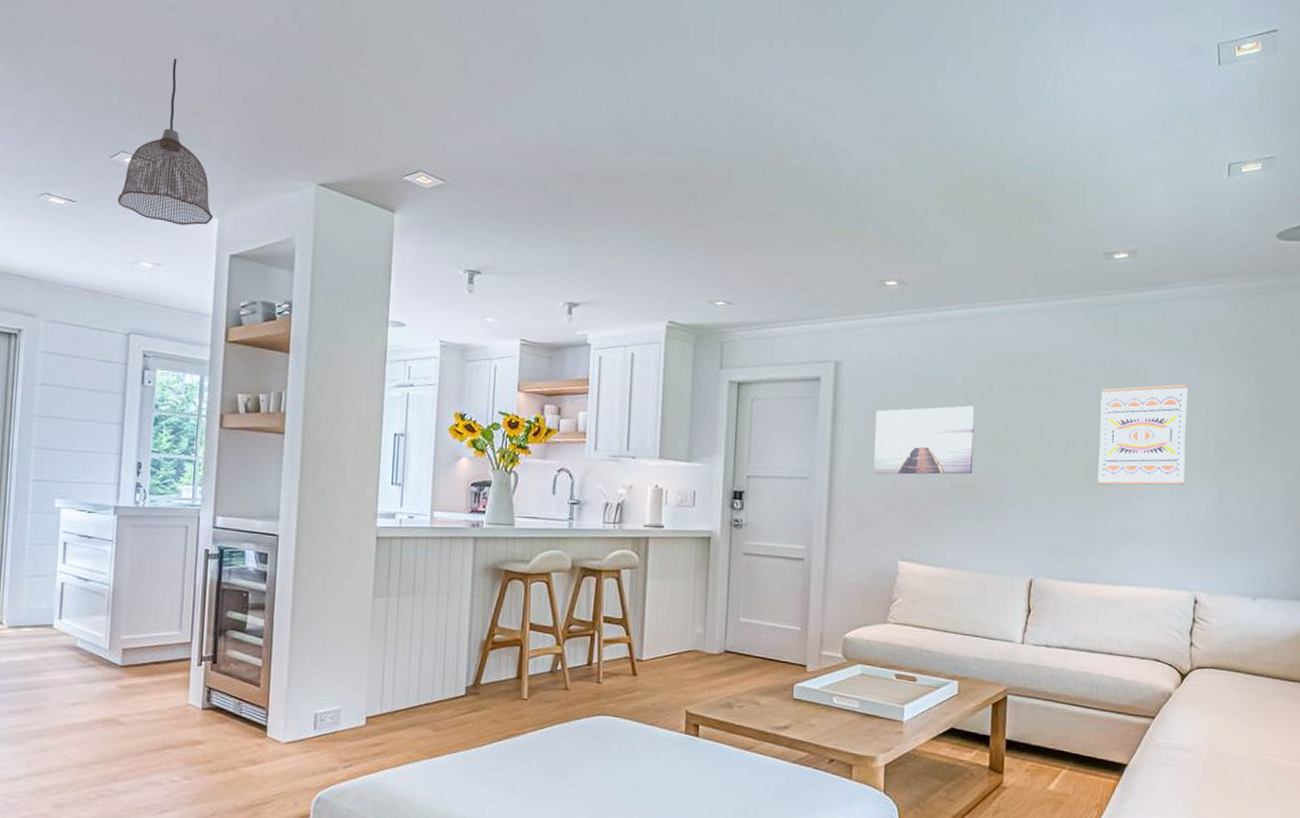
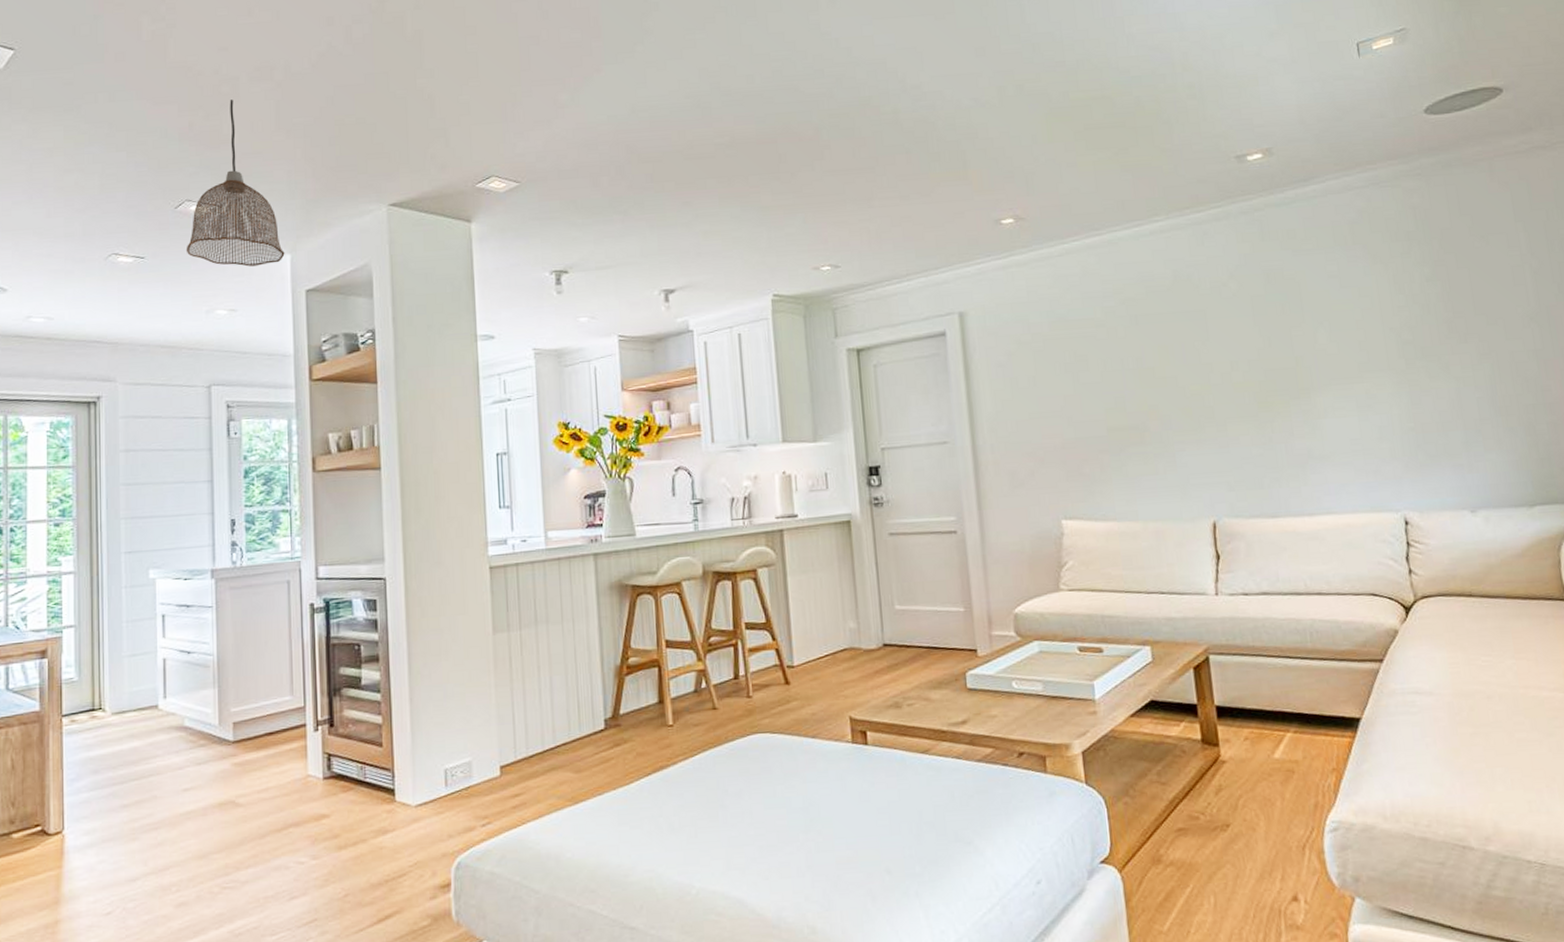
wall art: present [873,405,976,475] -> none [1012,340,1129,428]
wall art: present [1097,384,1188,485] -> none [1258,284,1370,407]

